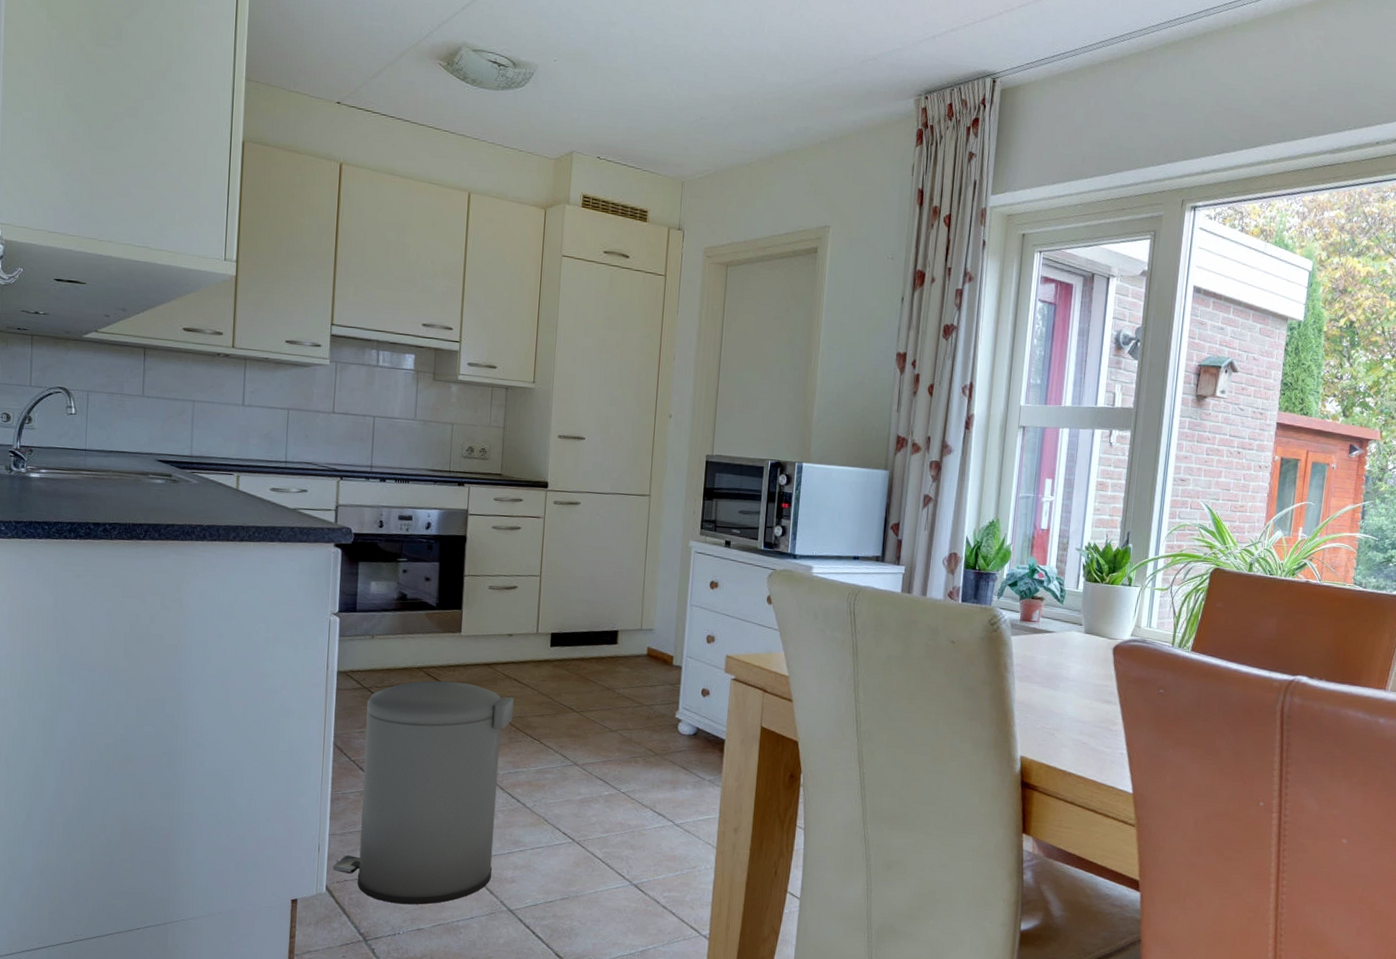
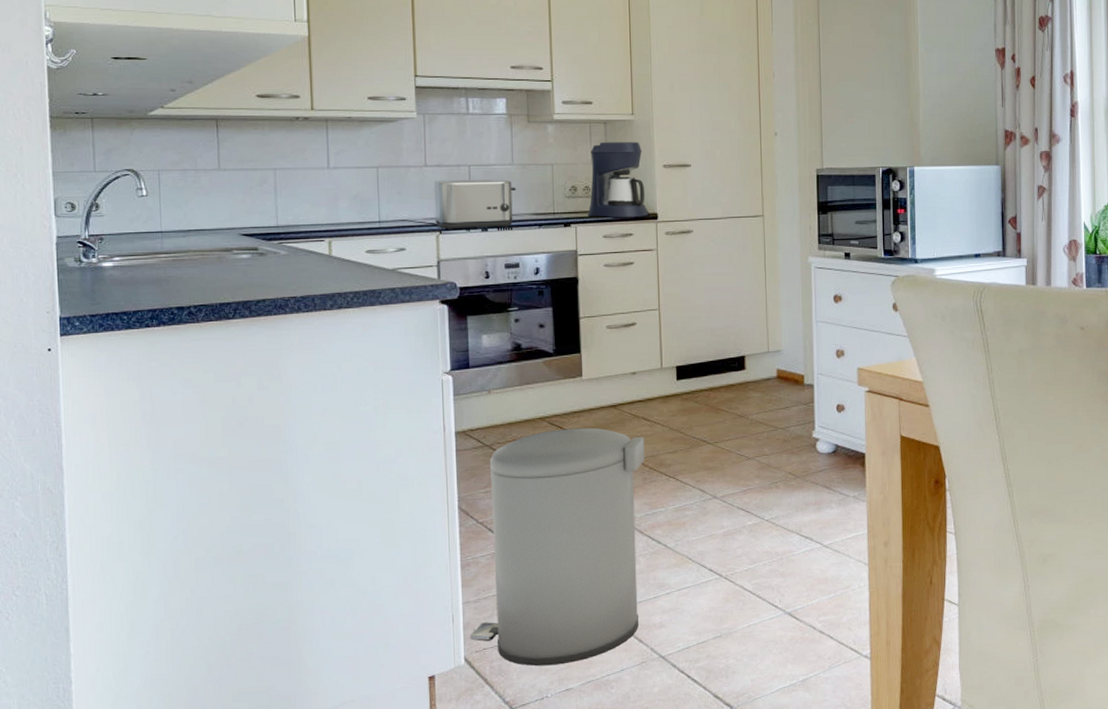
toaster: none [337,427,416,480] -> present [433,178,516,230]
coffee maker: none [481,406,541,485] -> present [587,141,650,219]

